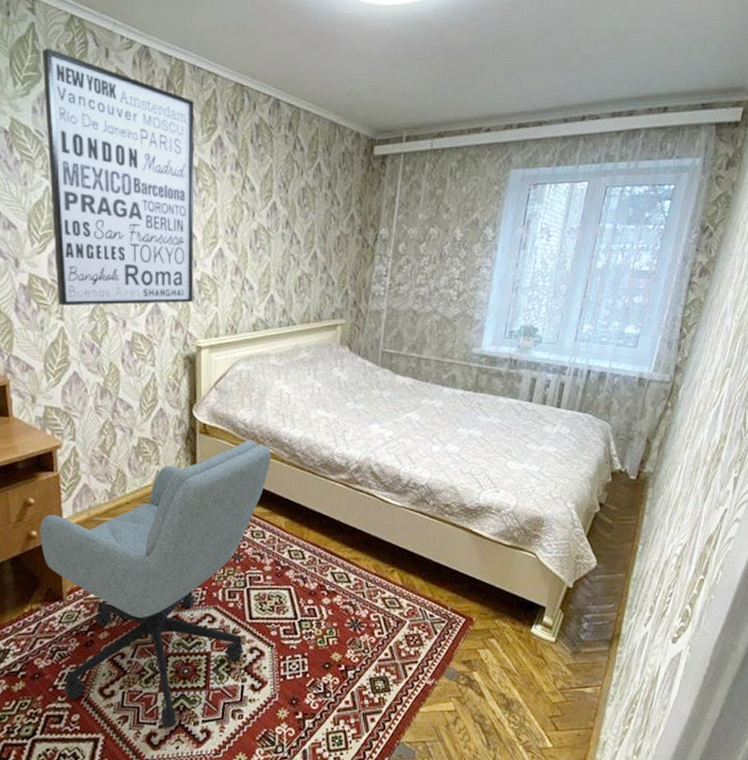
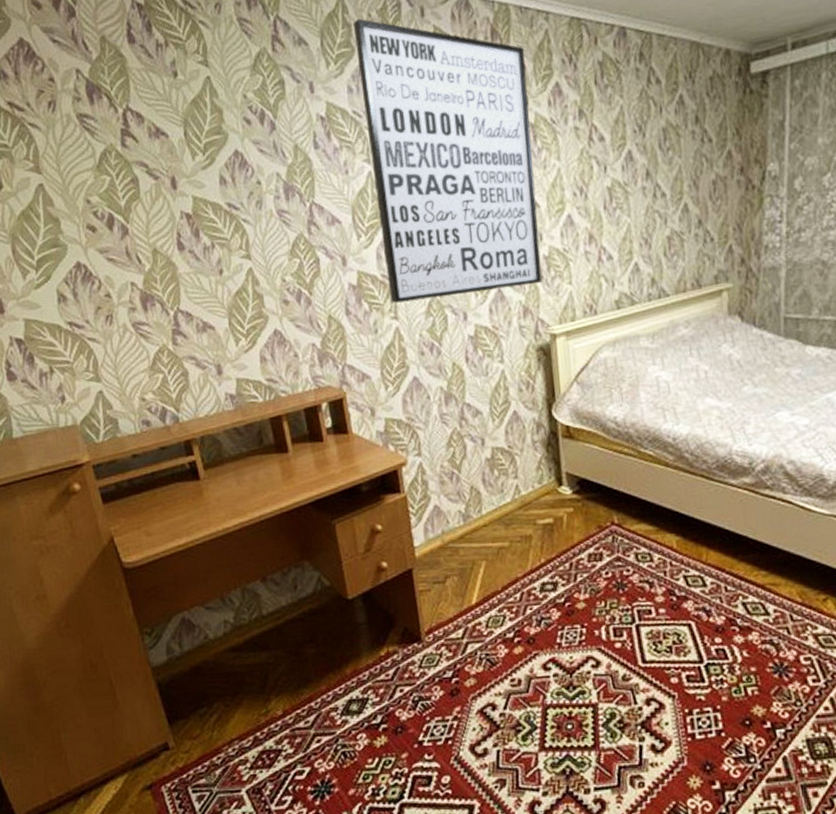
office chair: present [40,439,271,728] -> none [390,440,653,796]

